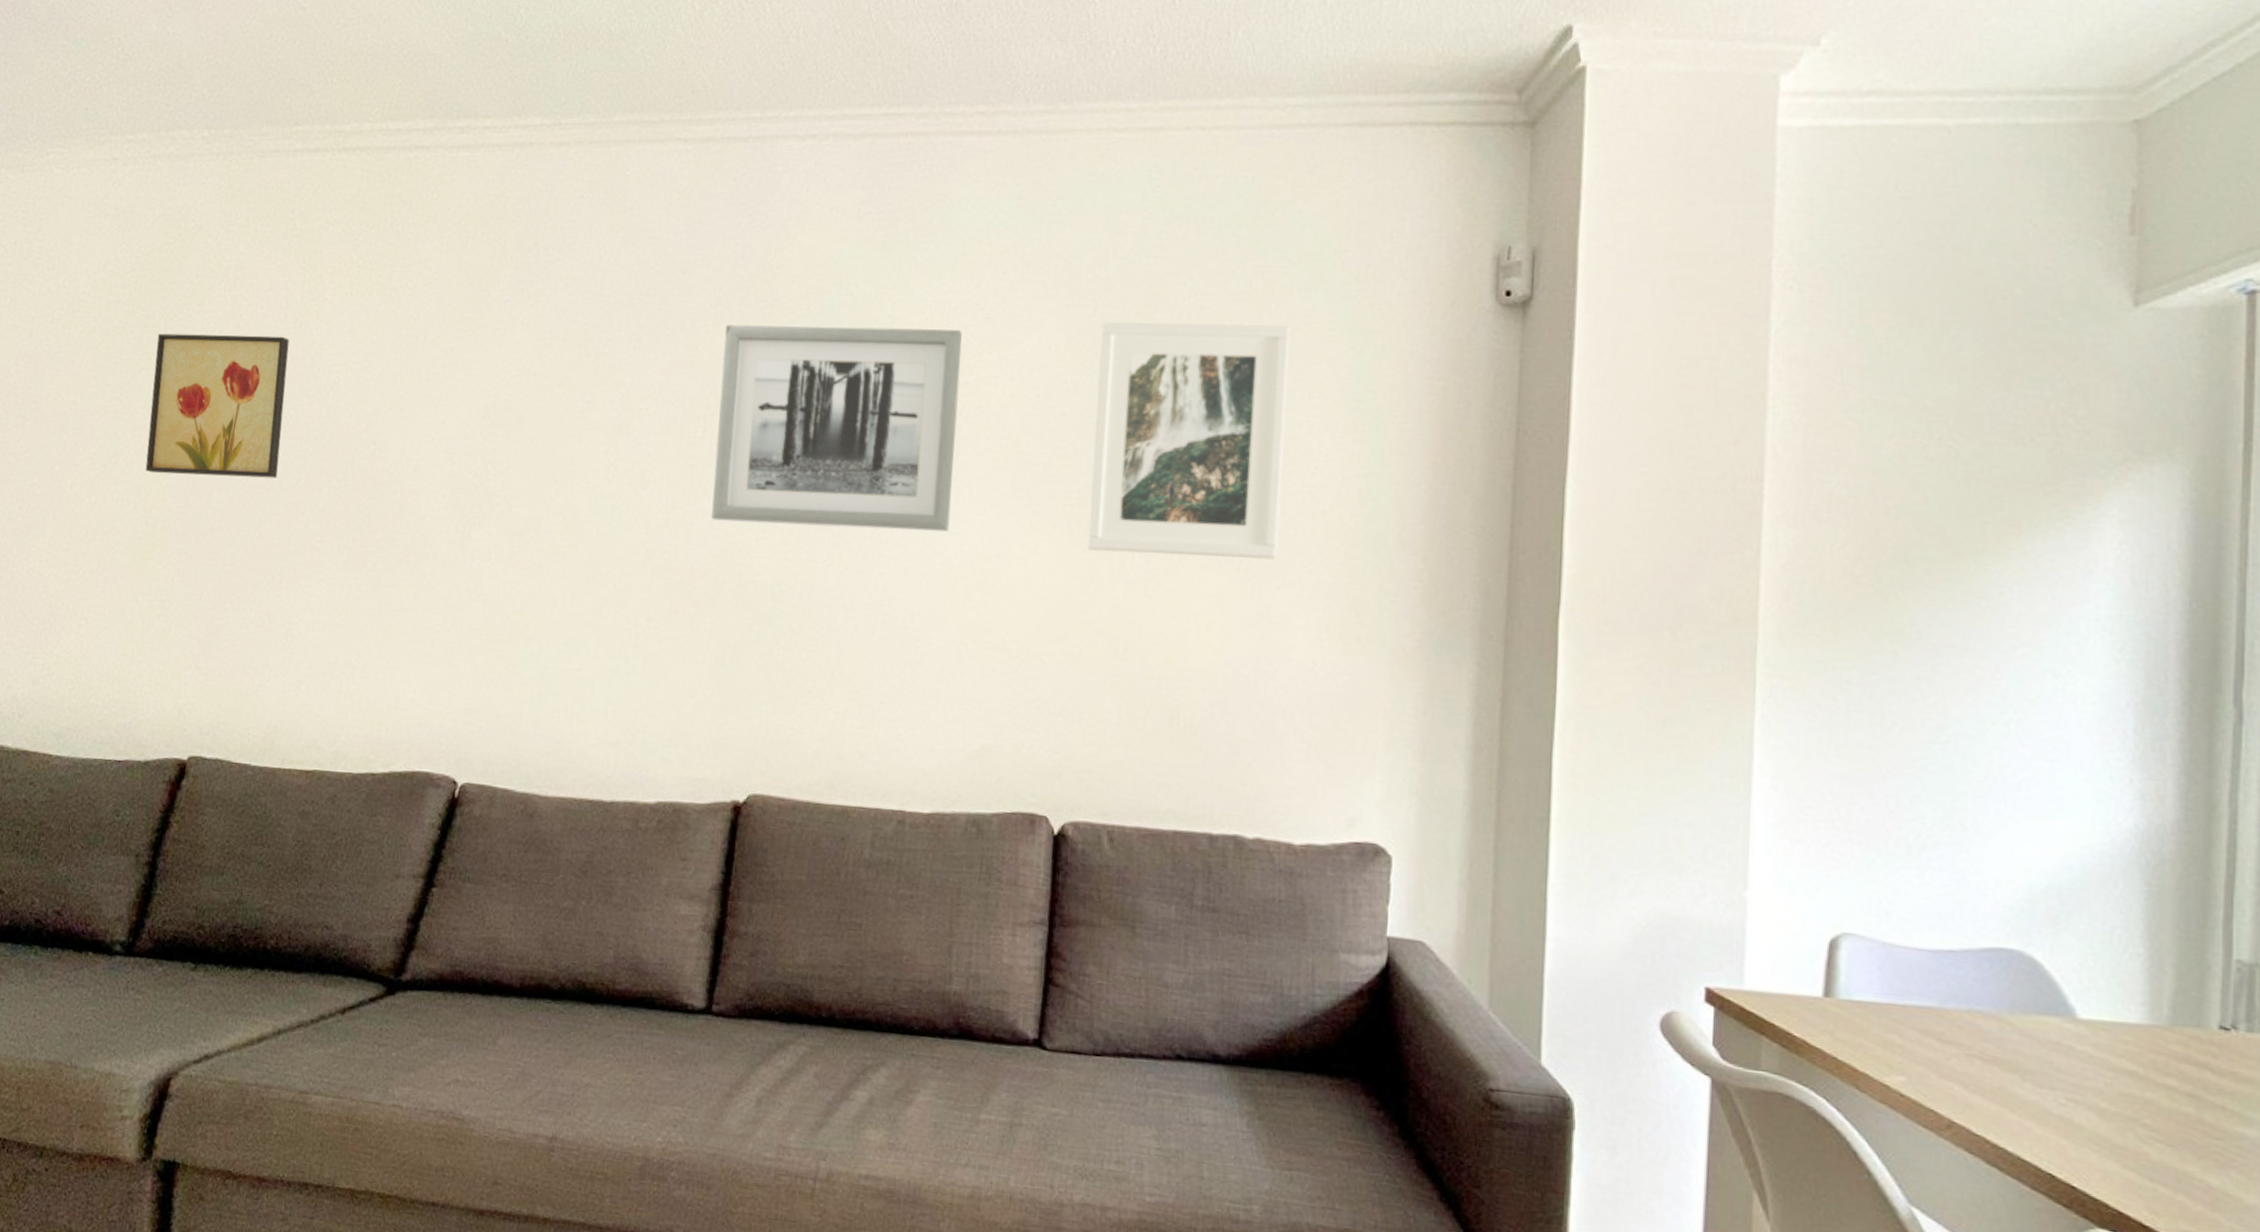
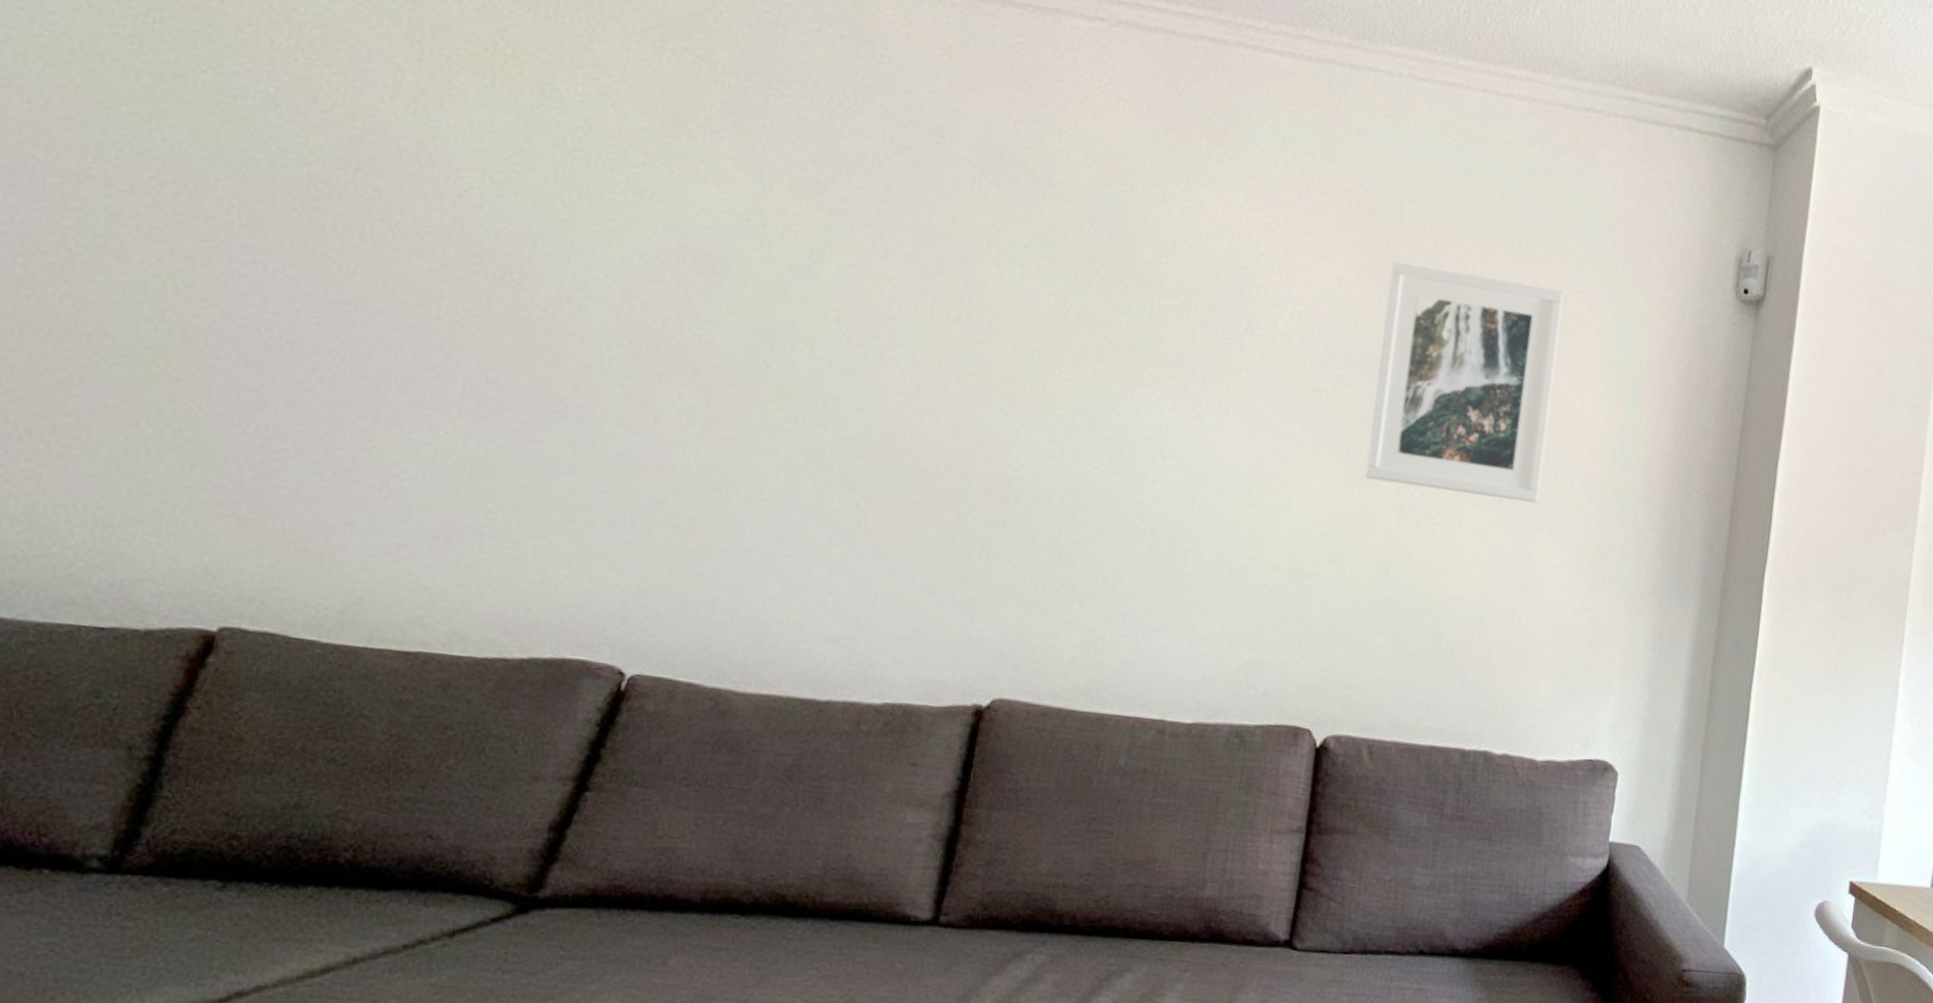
wall art: present [145,333,290,478] -> none [155,87,397,296]
wall art: present [711,324,963,532] -> none [963,201,1252,447]

